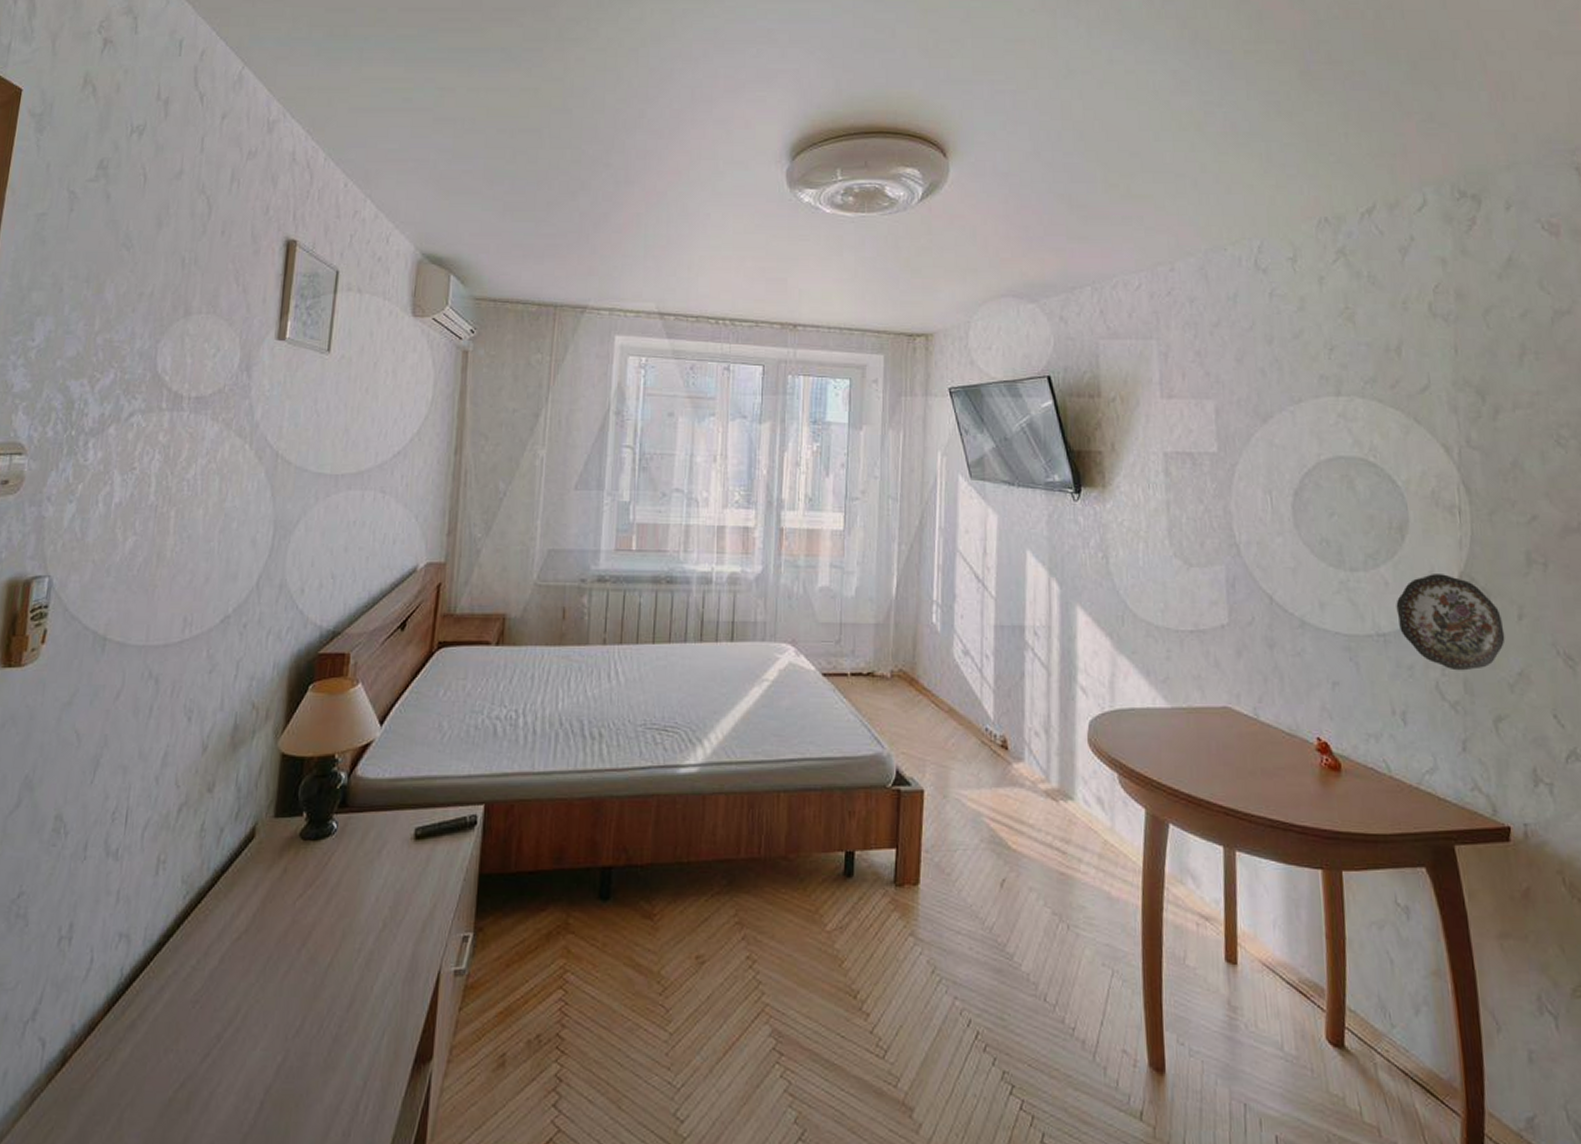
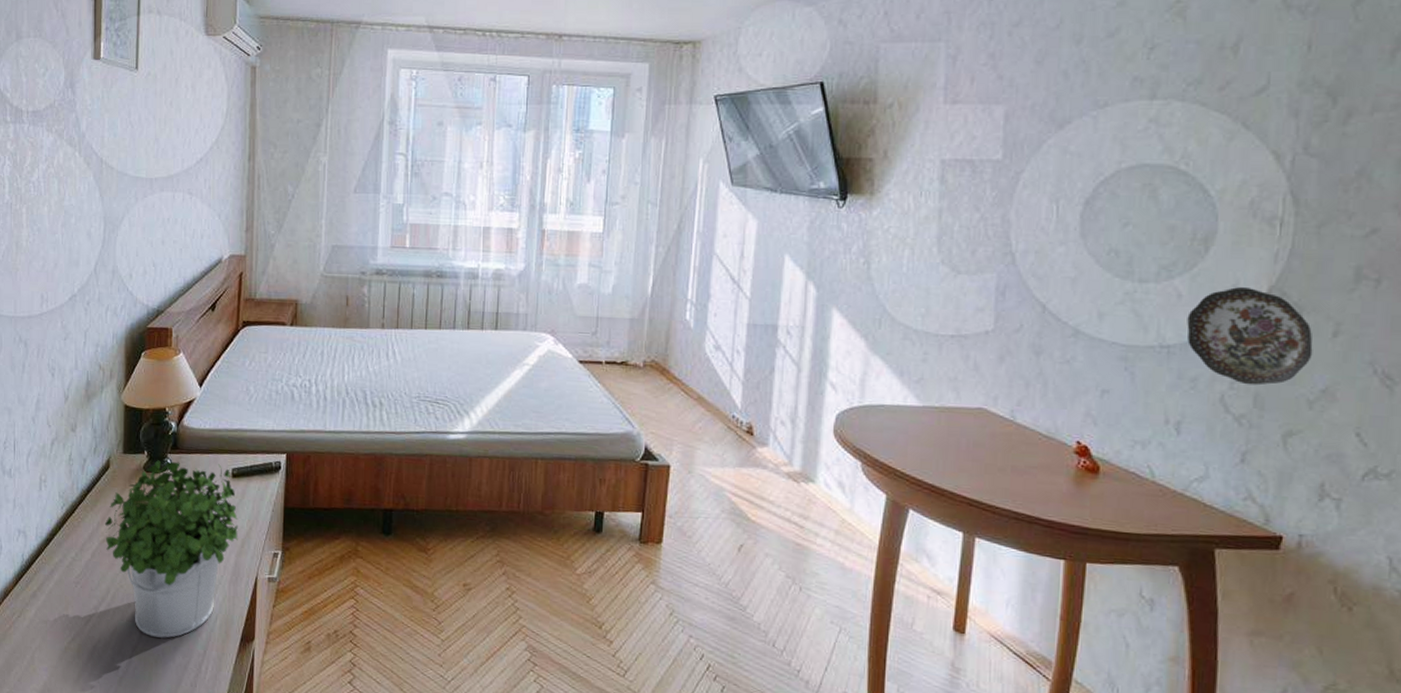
potted plant: none [240,823,420,1070] -> present [105,460,238,638]

